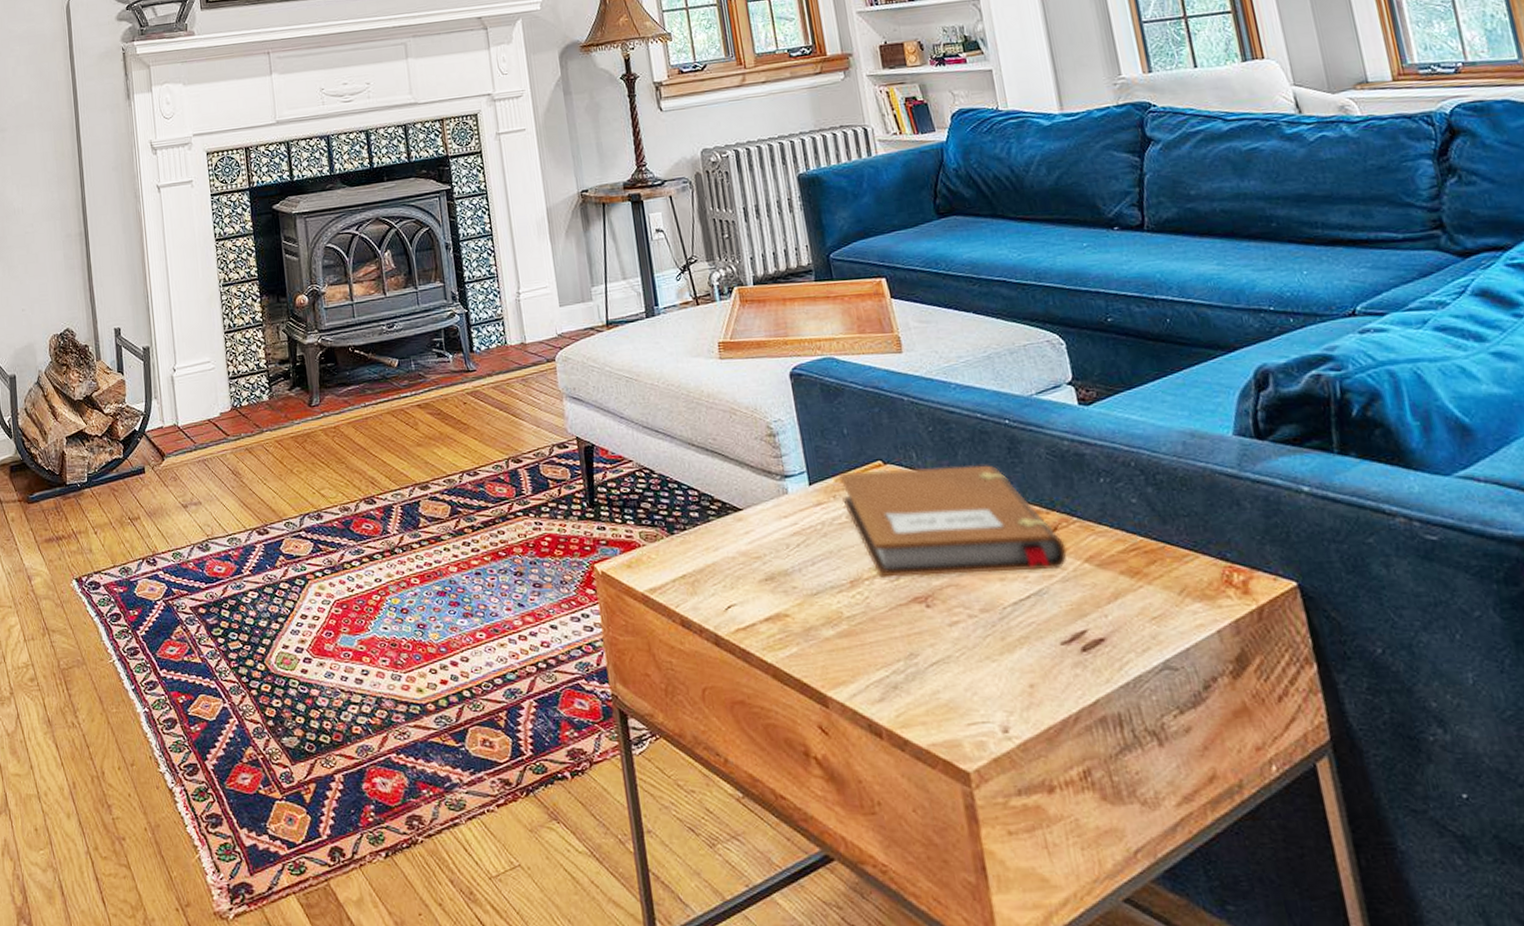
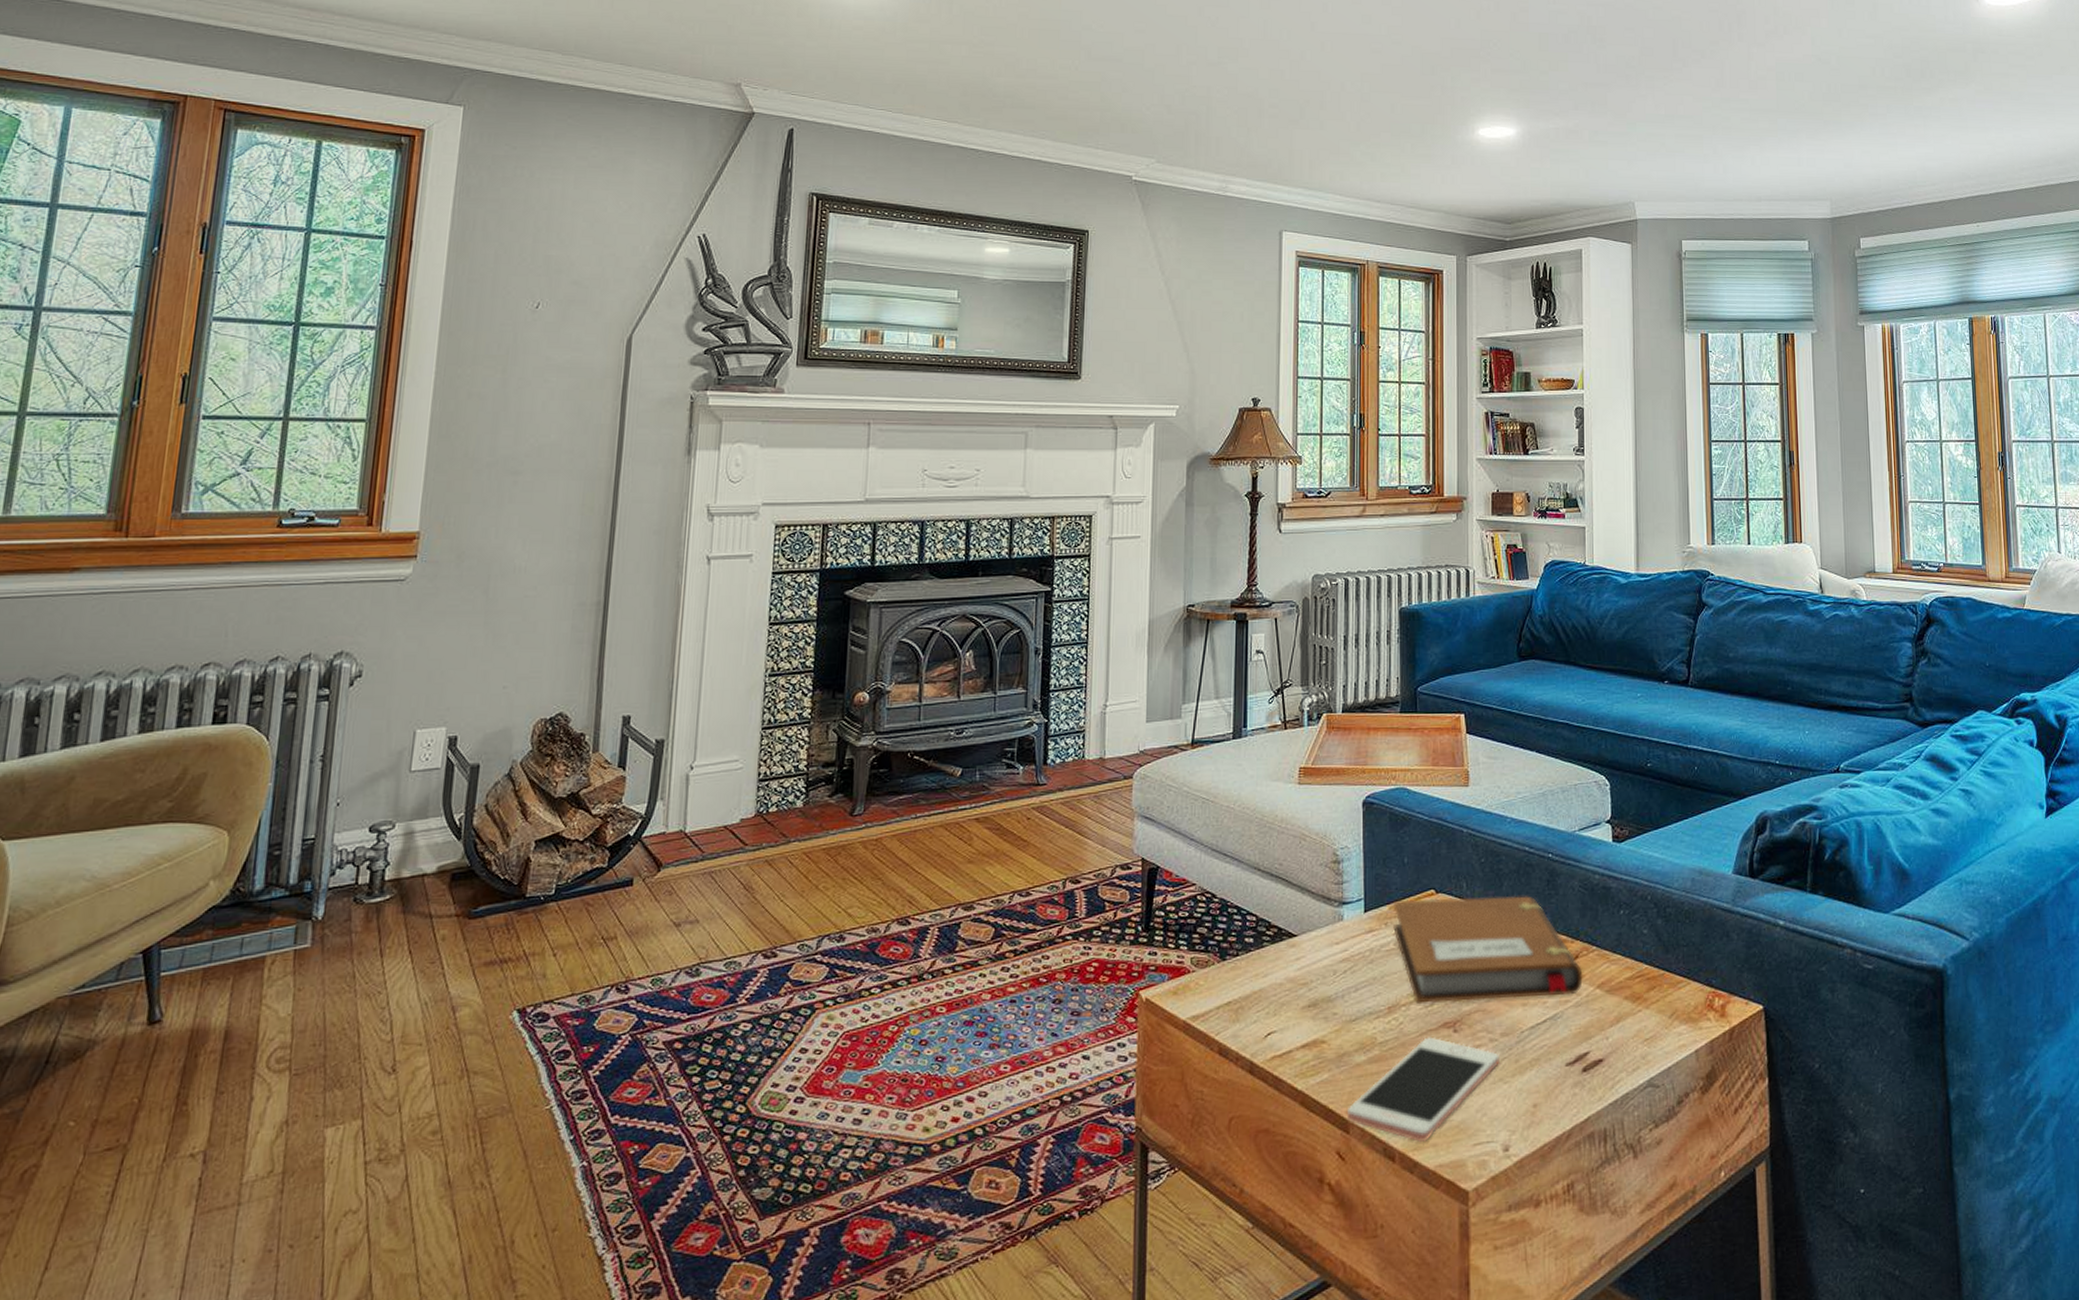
cell phone: none [822,612,985,721] -> present [1346,1037,1501,1143]

